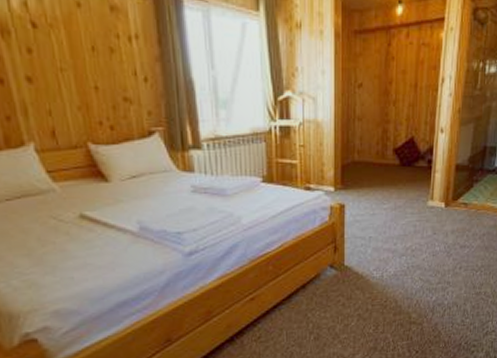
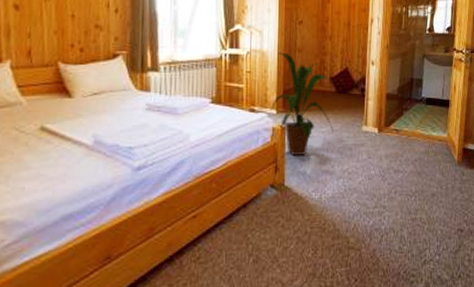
house plant: none [327,122,397,234] -> present [270,52,334,155]

